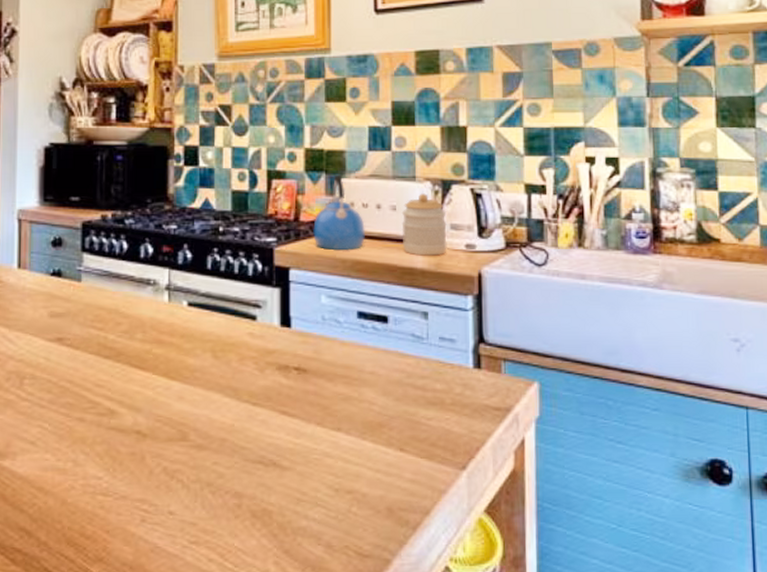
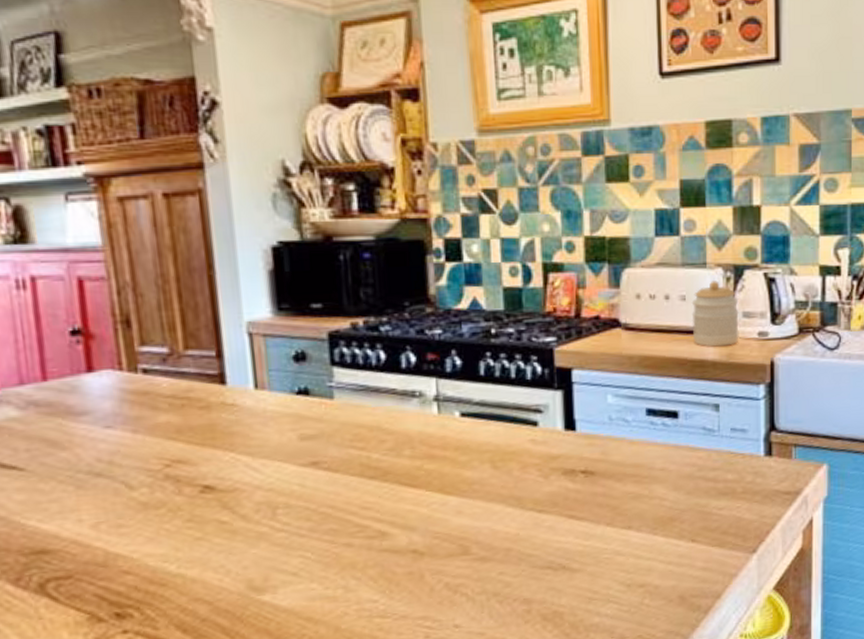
kettle: present [313,174,365,251] -> none [596,264,653,347]

